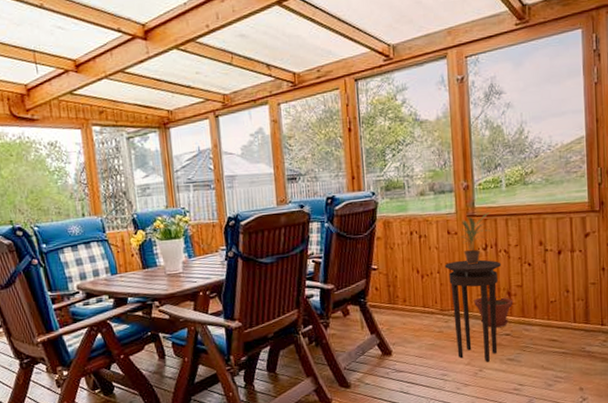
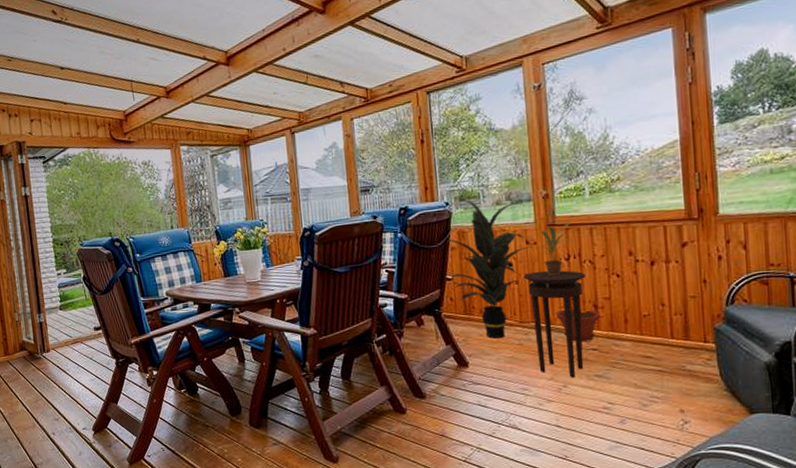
indoor plant: none [374,190,450,327] -> present [448,200,529,338]

